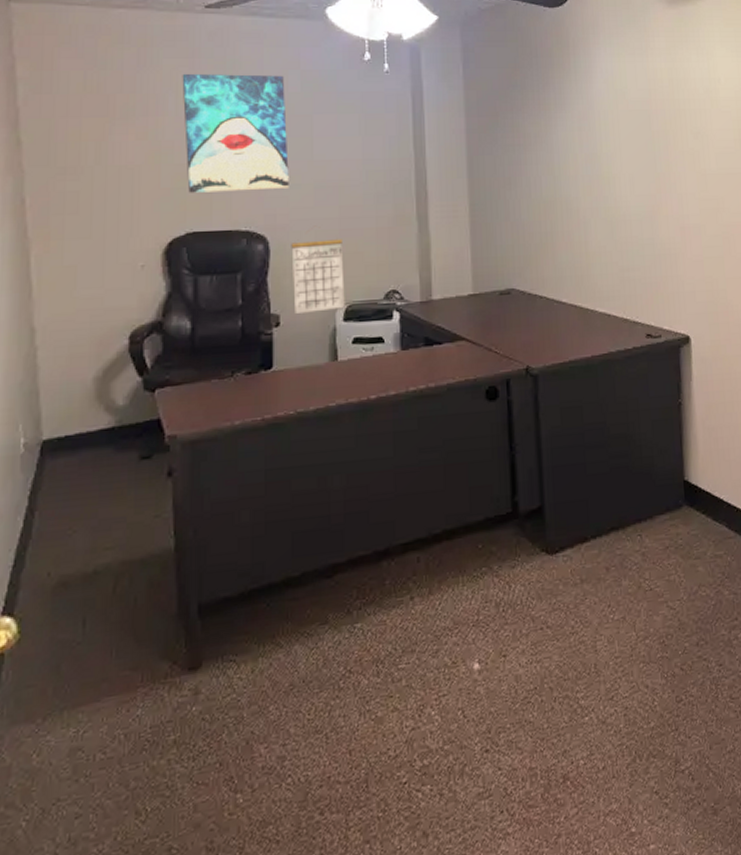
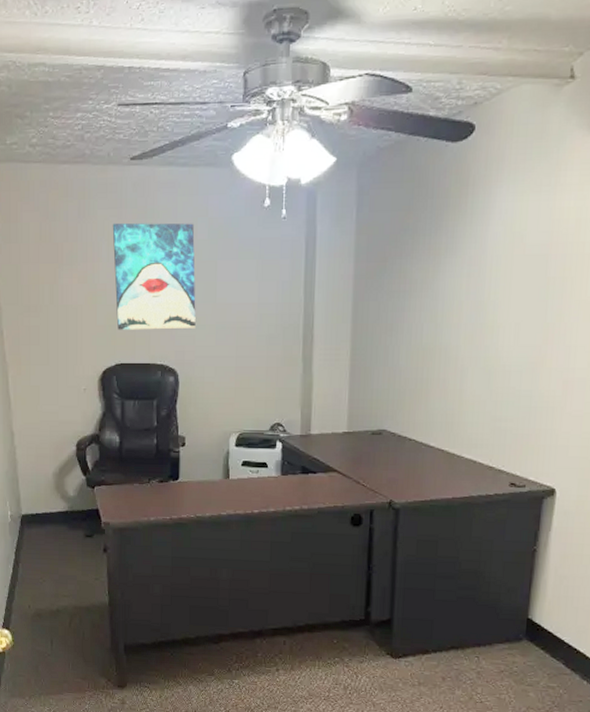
calendar: present [291,225,345,314] -> none [195,362,238,437]

